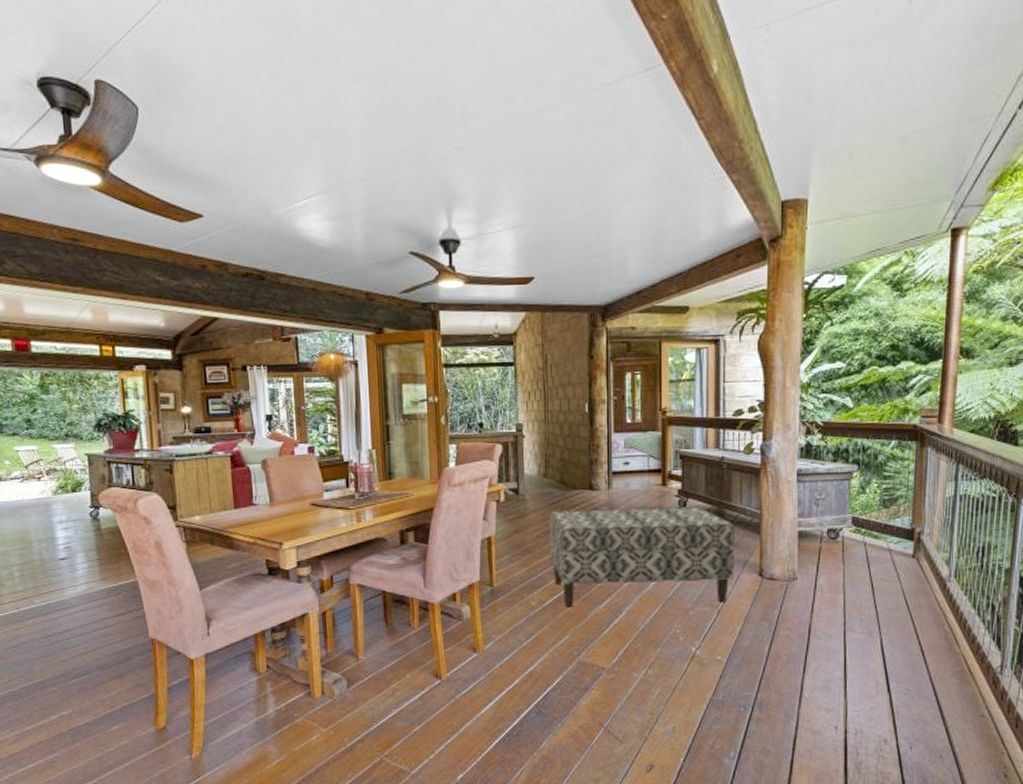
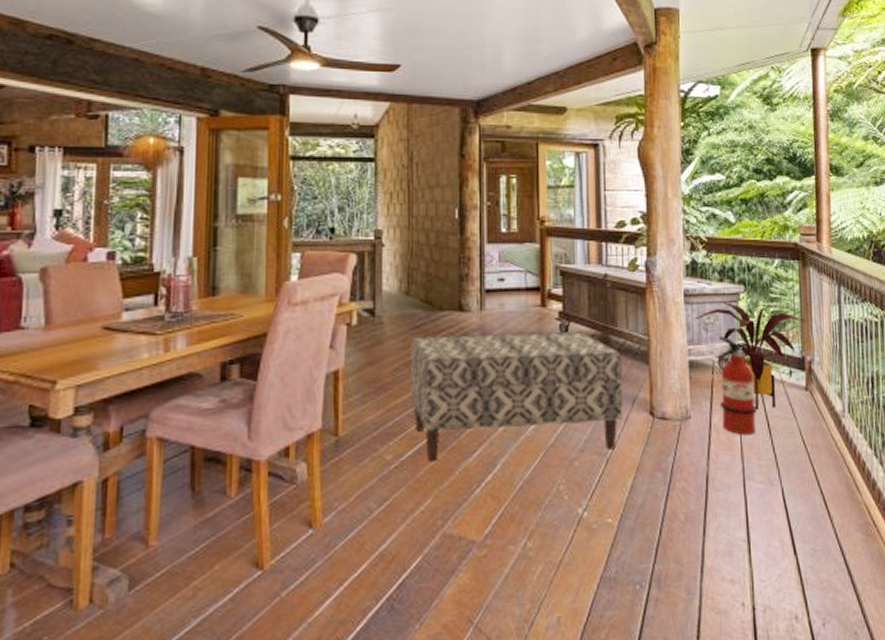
house plant: none [806,479,920,573] -> present [694,301,807,409]
fire extinguisher: none [823,511,862,595] -> present [714,337,757,436]

